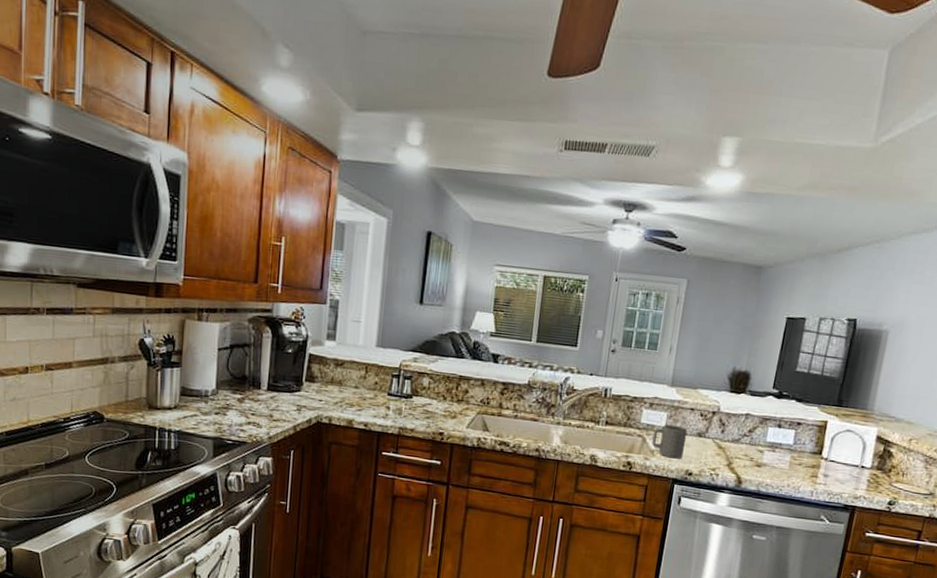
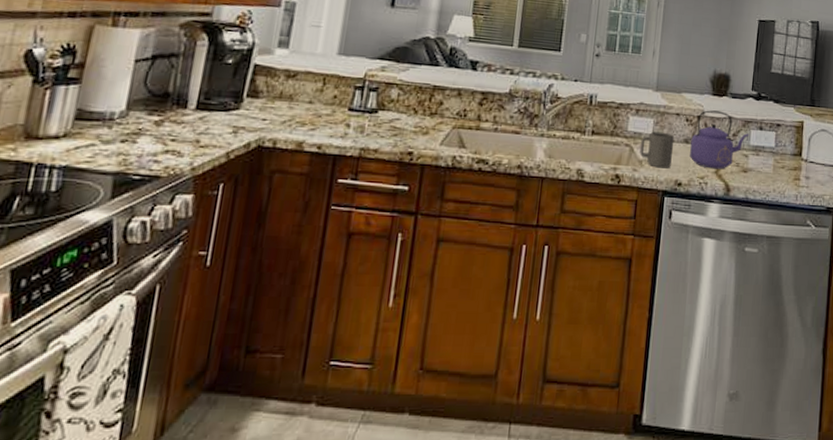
kettle: none [702,406,767,463] -> present [690,110,749,170]

